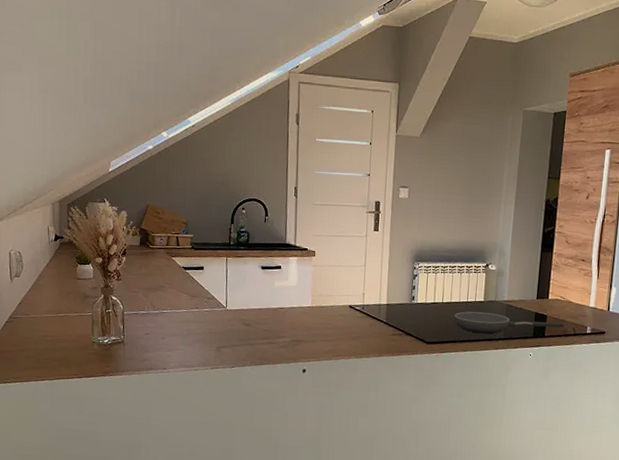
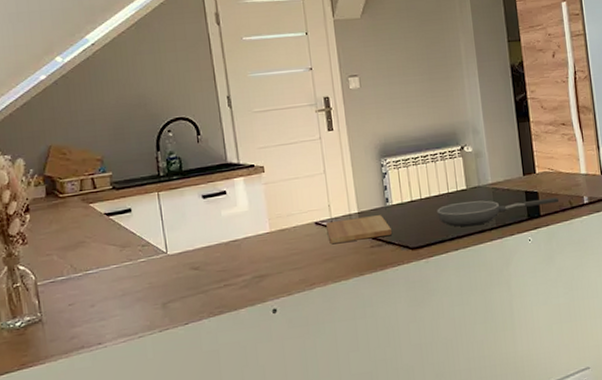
cutting board: none [358,307,413,328] -> present [326,215,393,244]

